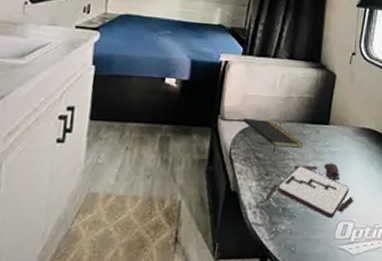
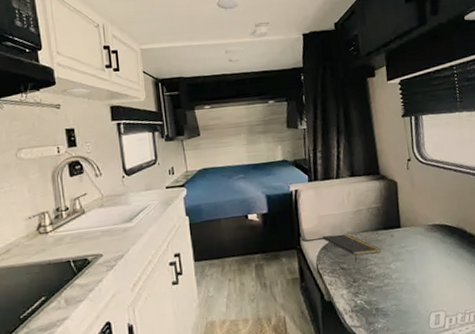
board game: present [265,163,354,219] -> none [357,261,441,312]

